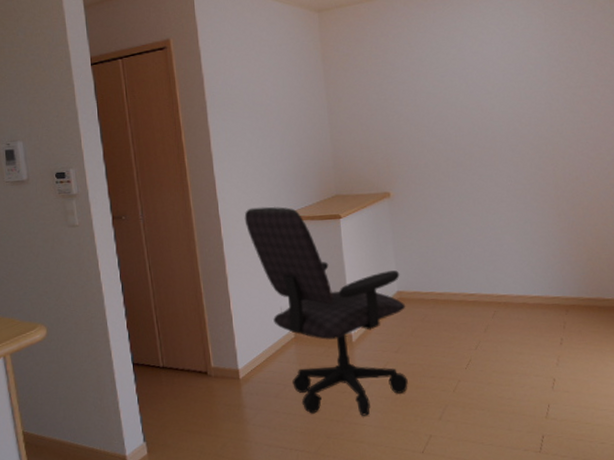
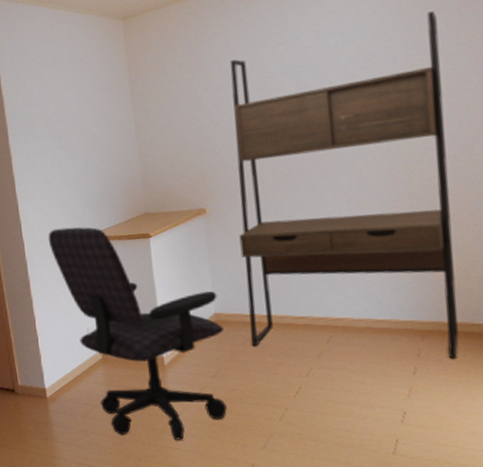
desk: none [411,31,594,330] -> present [229,11,459,359]

